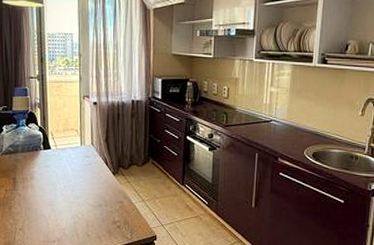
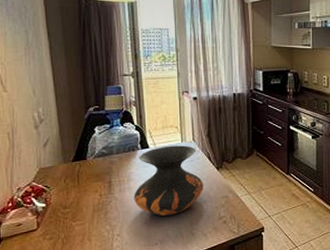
vase: none [35,148,100,215] -> present [134,145,203,216]

